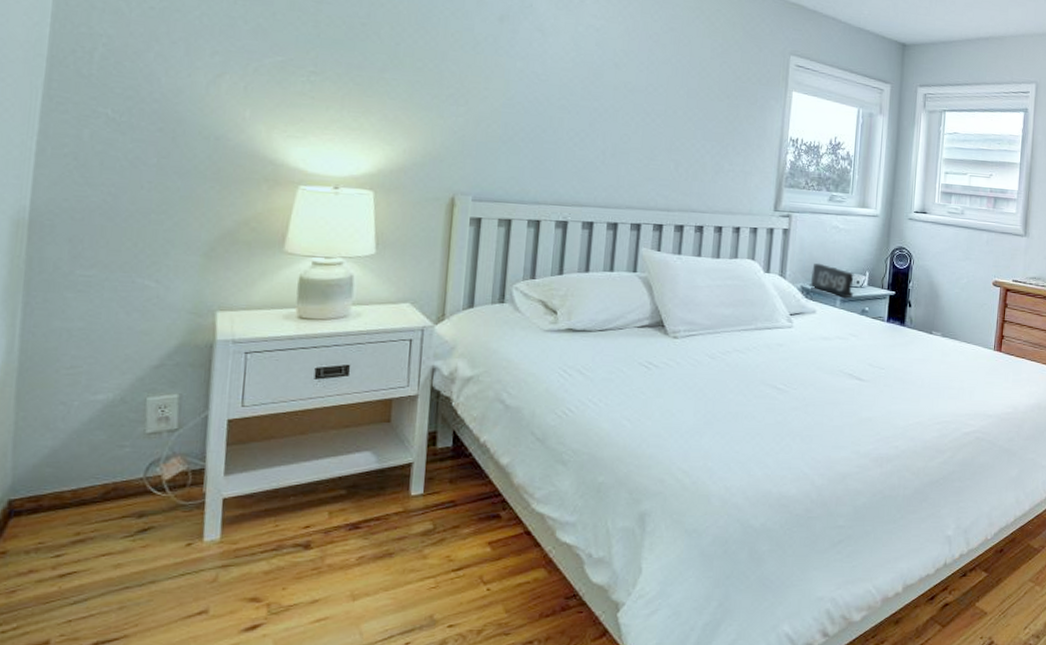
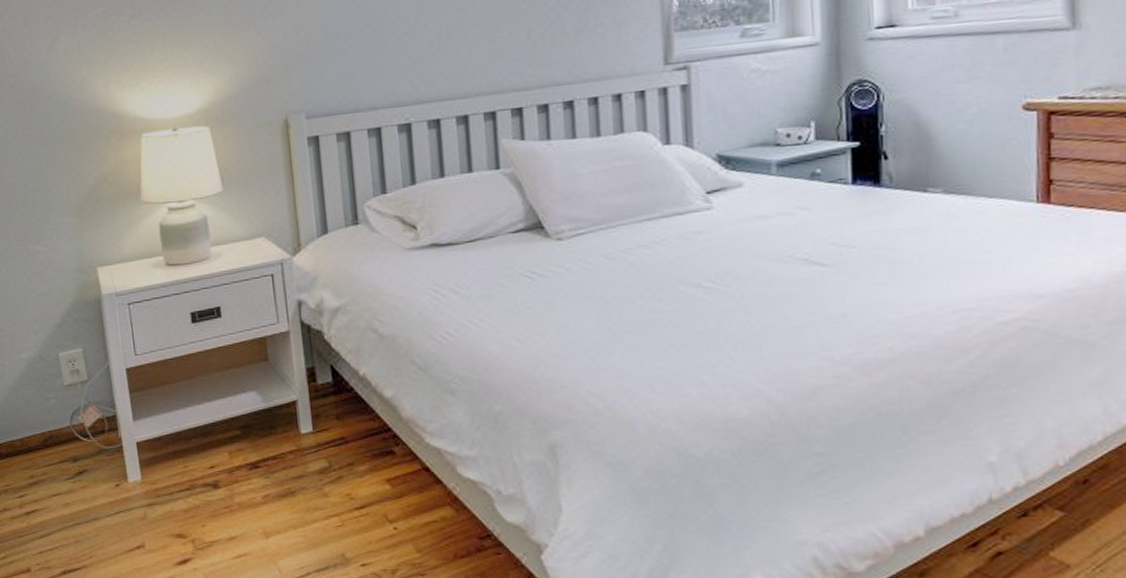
alarm clock: present [810,263,854,298] -> none [728,121,796,162]

